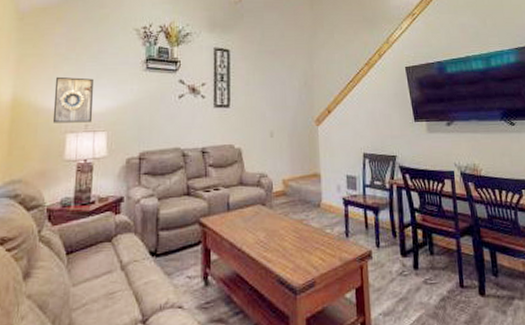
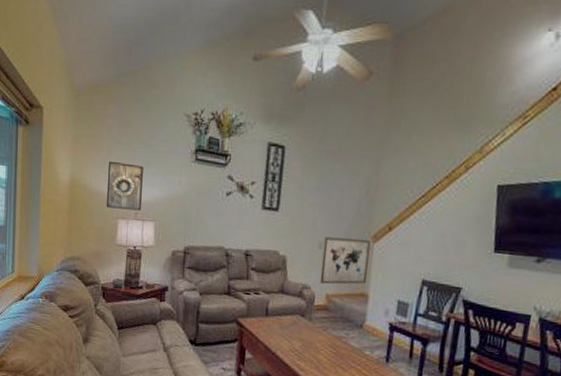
wall art: none [274,123,317,170] -> present [319,237,370,285]

